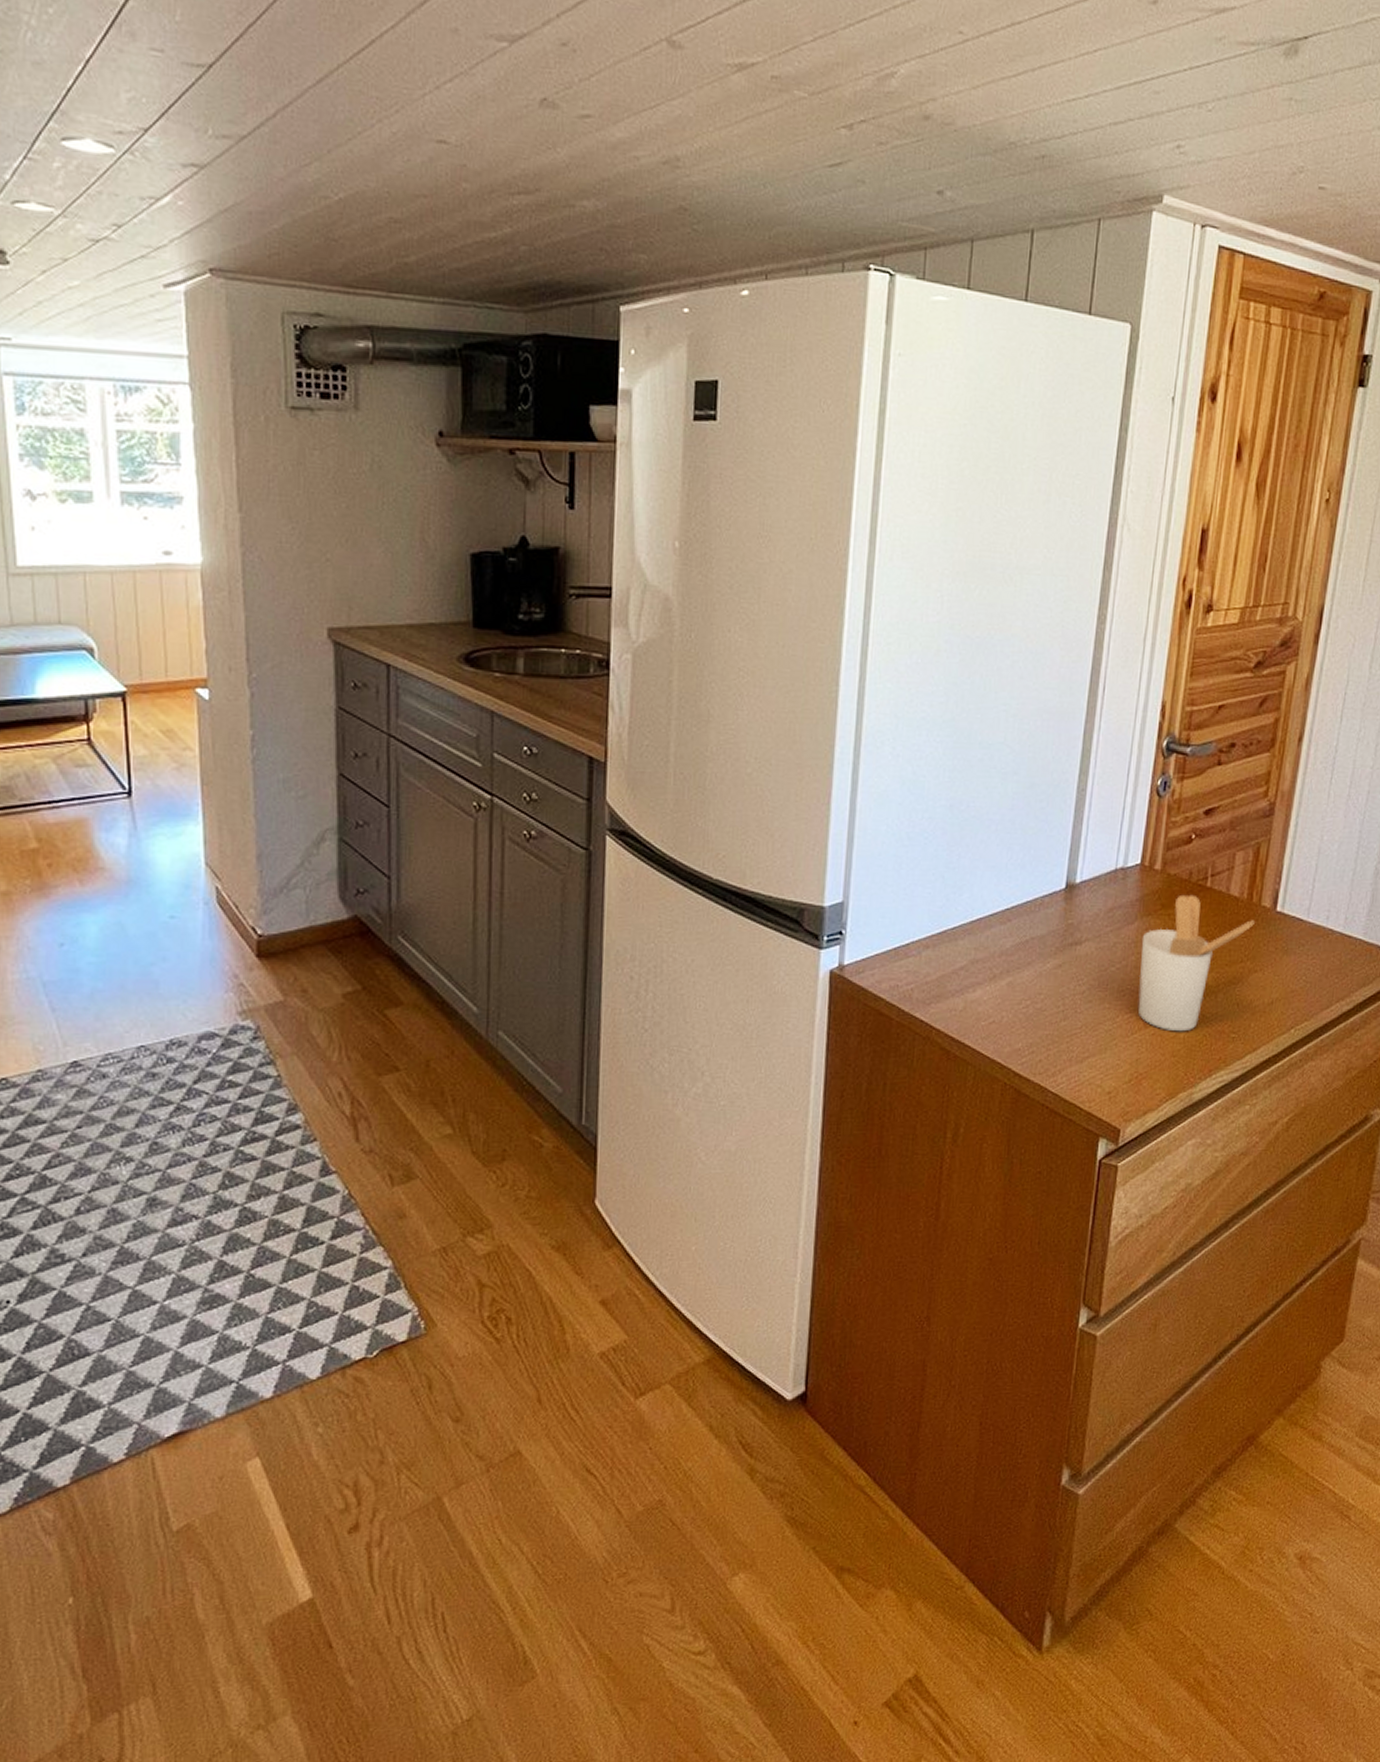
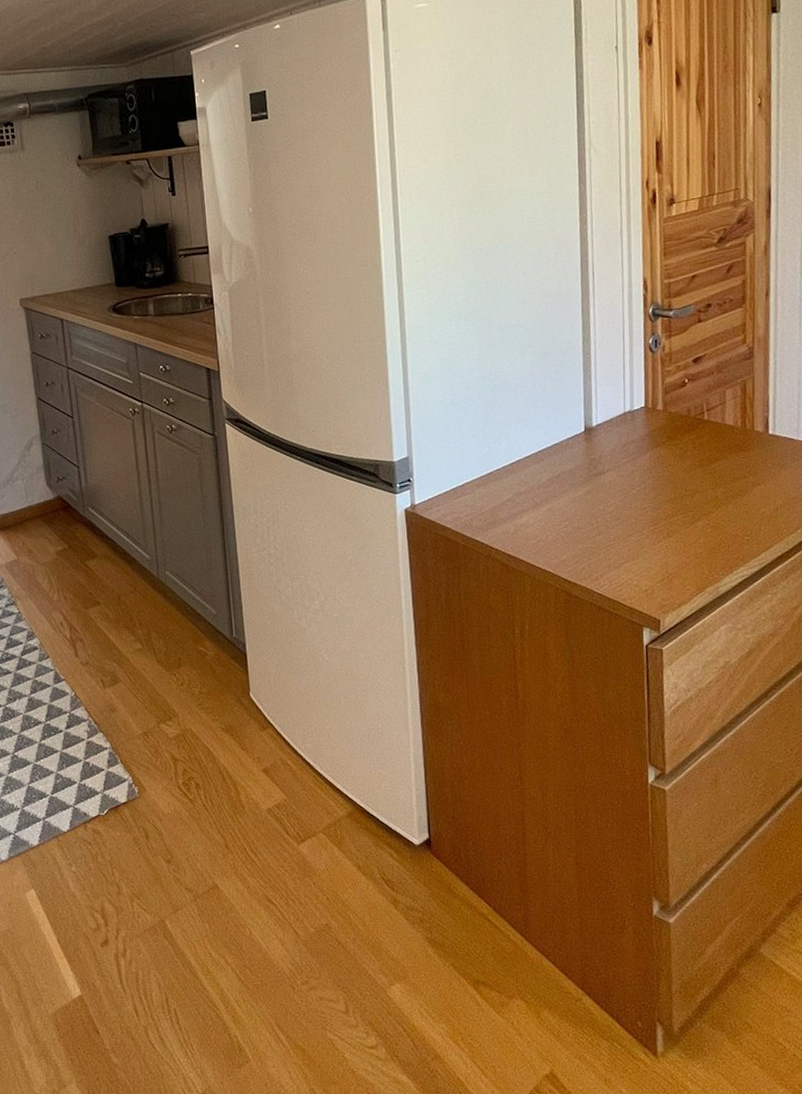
utensil holder: present [1137,894,1255,1032] -> none [655,427,751,538]

